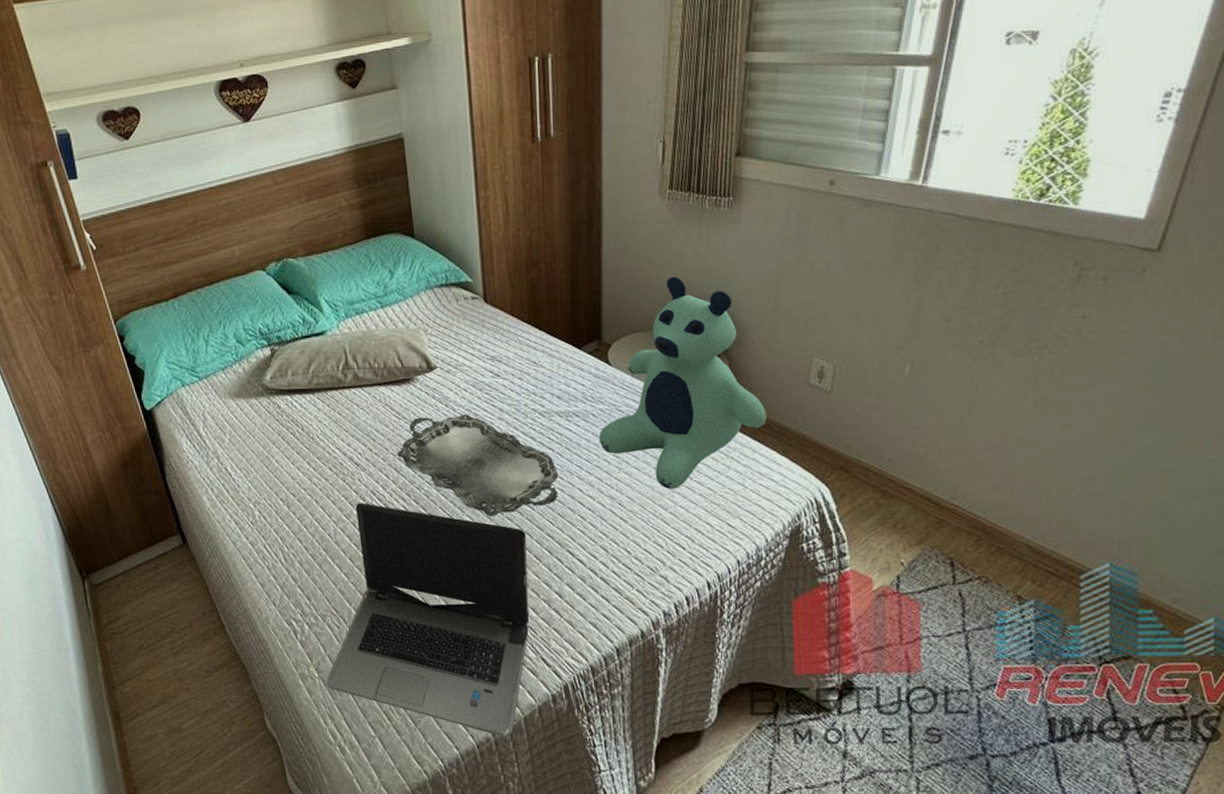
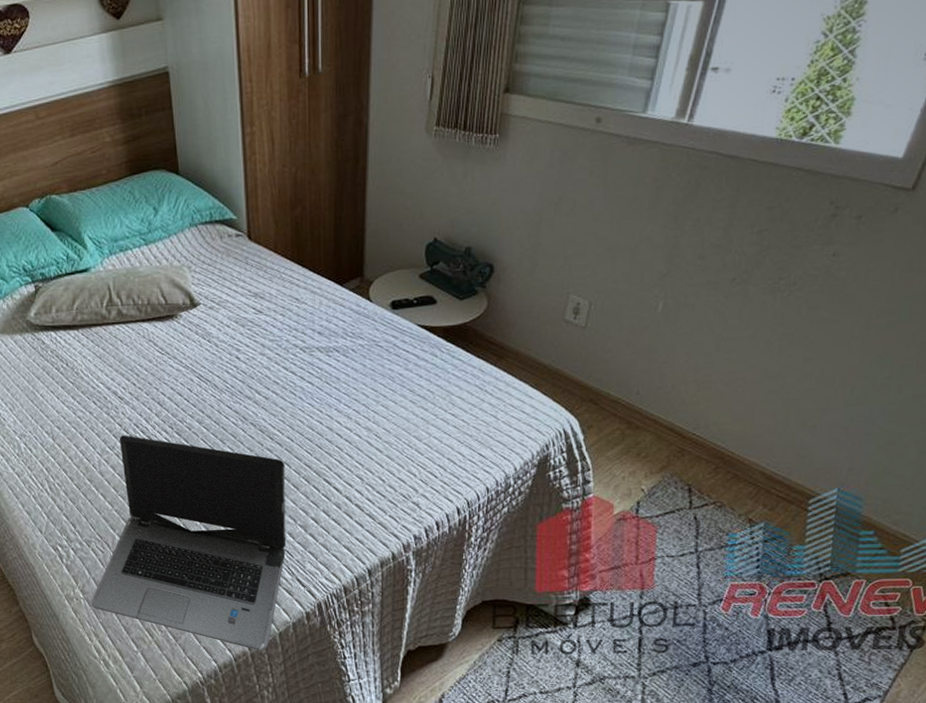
serving tray: present [397,414,558,516] -> none [160,349,317,447]
bear: present [598,276,767,489] -> none [357,214,522,421]

